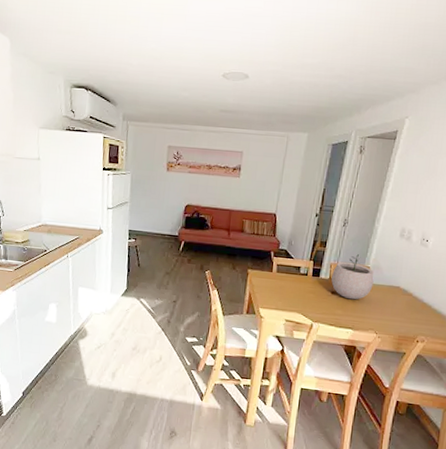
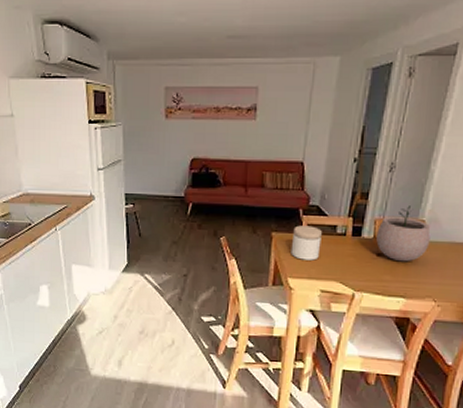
jar: none [262,265,288,295] -> present [291,225,322,261]

